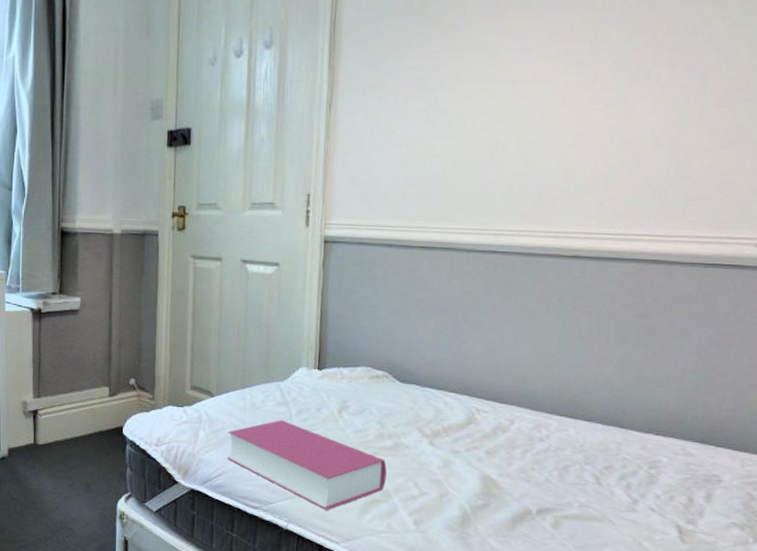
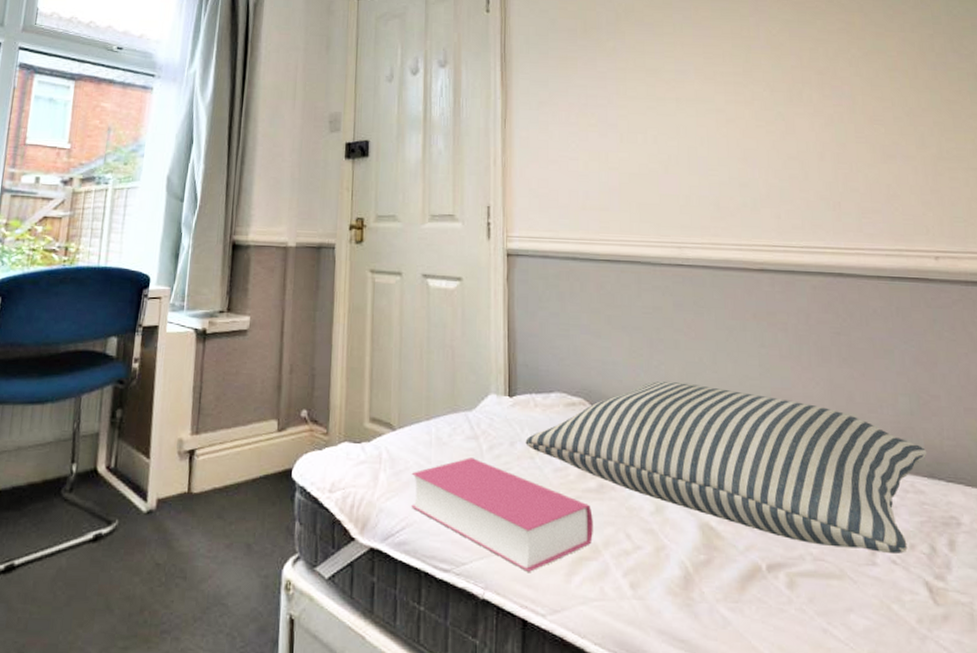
pillow: none [331,357,704,503] -> present [525,381,928,554]

